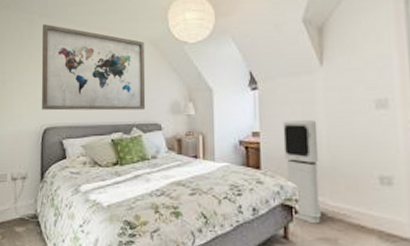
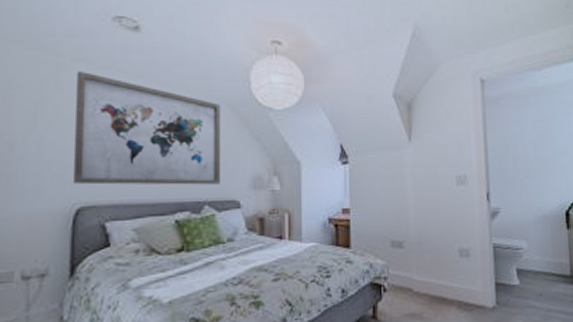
air purifier: present [282,120,322,224] -> none [373,196,409,301]

